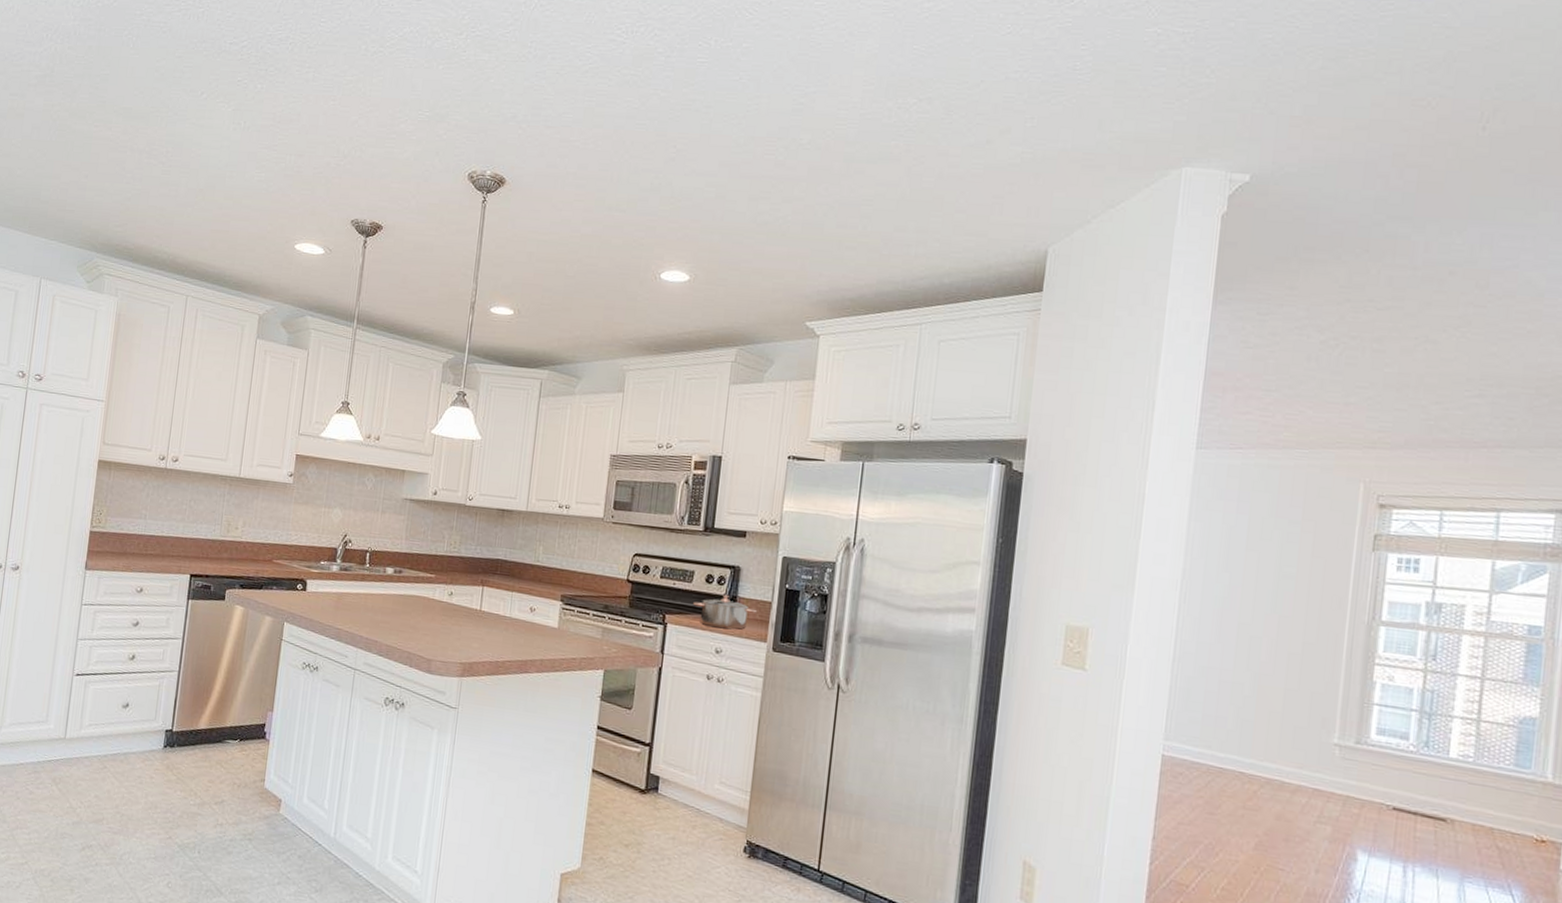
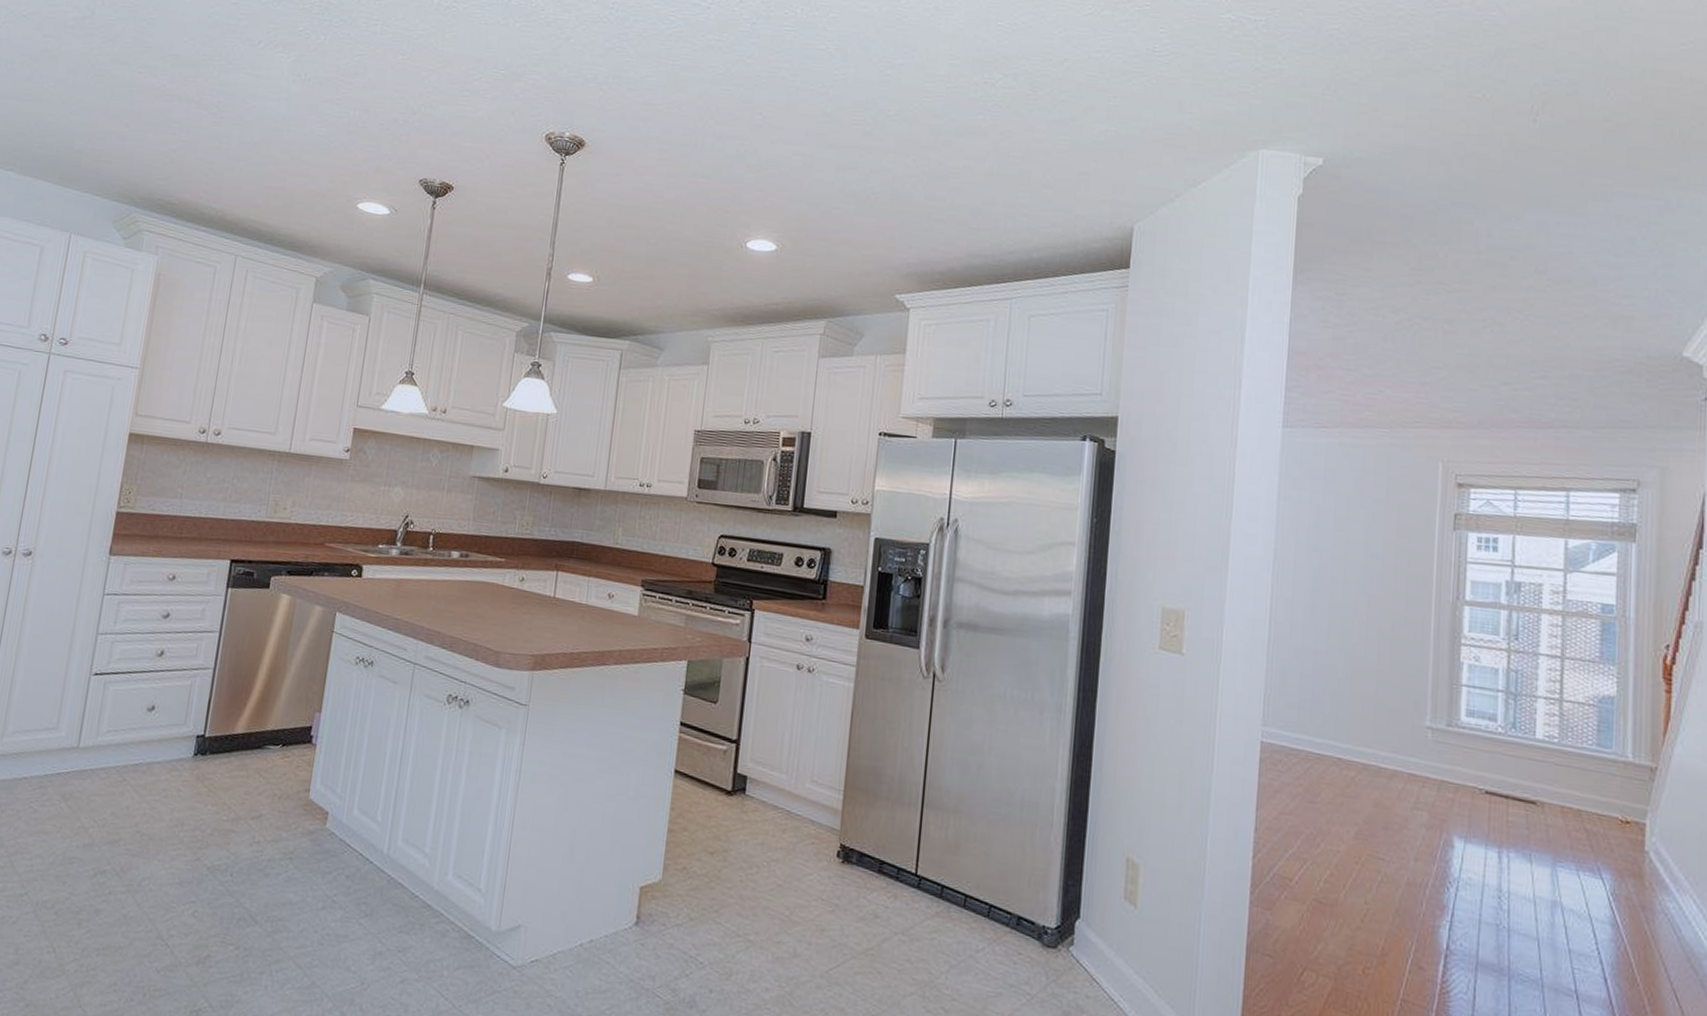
cooking pot: present [693,594,758,631] -> none [782,578,849,617]

